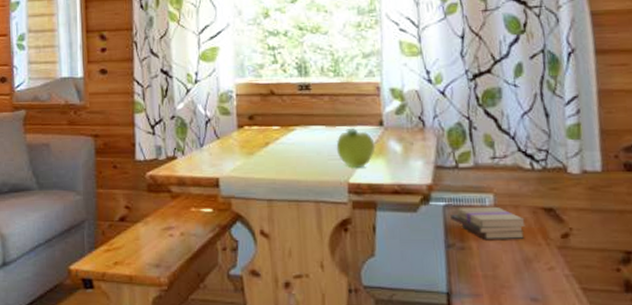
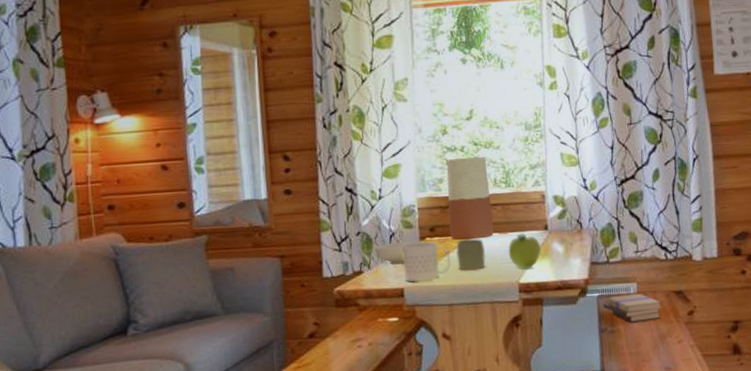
bowl: none [189,129,240,152] -> present [374,241,422,265]
mug: none [218,130,272,174] -> present [402,241,452,283]
vase: none [268,43,320,132] -> present [447,157,494,241]
mug: none [276,130,310,165] -> present [455,239,486,272]

